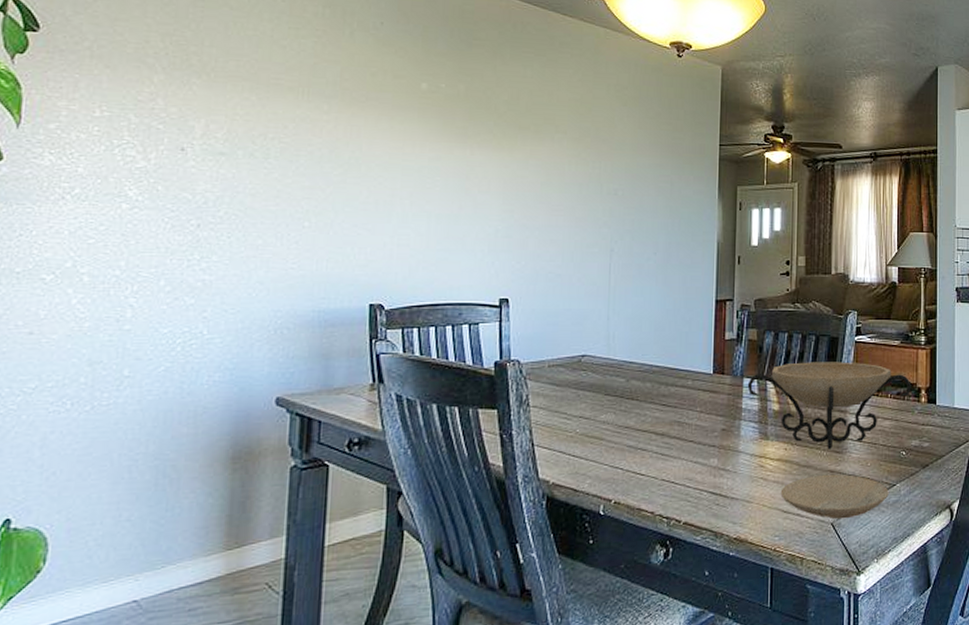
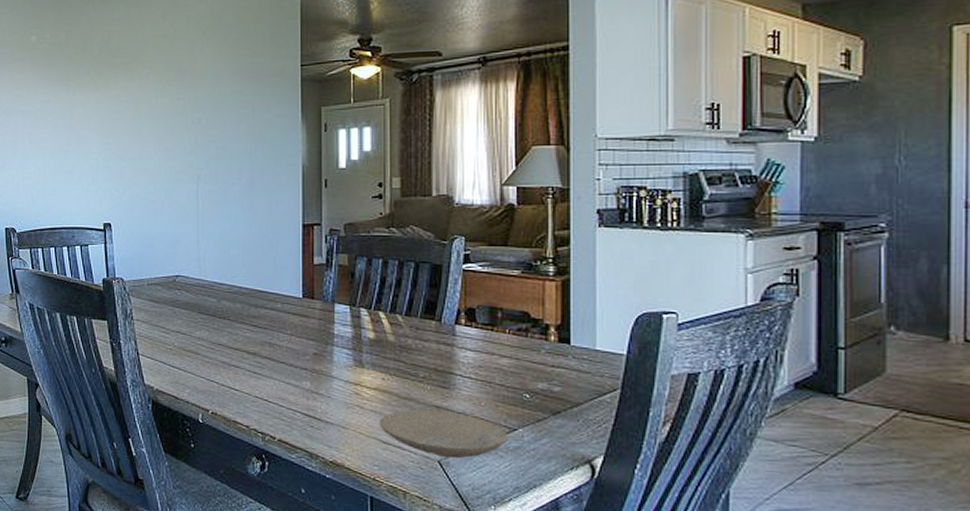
decorative bowl: present [747,362,912,449] -> none [339,290,537,384]

